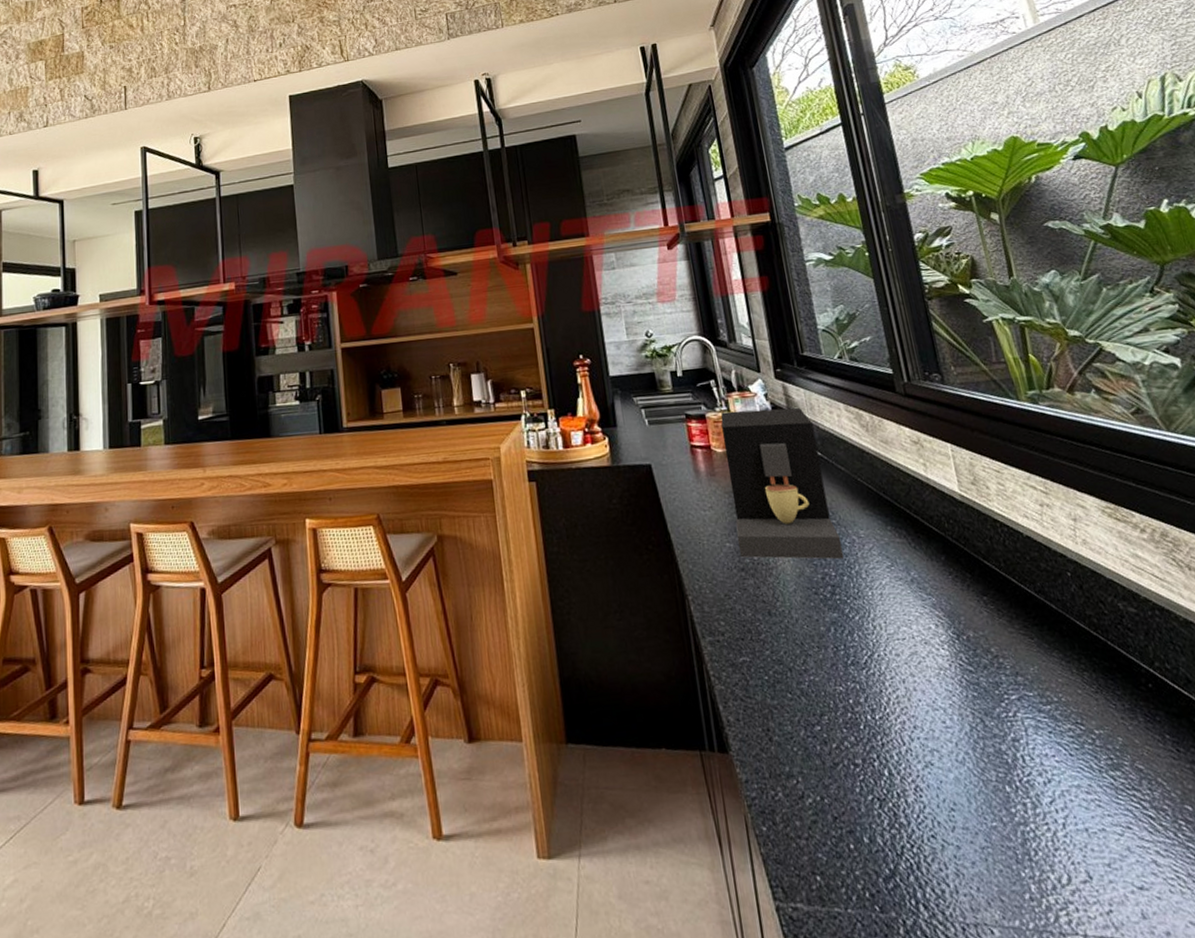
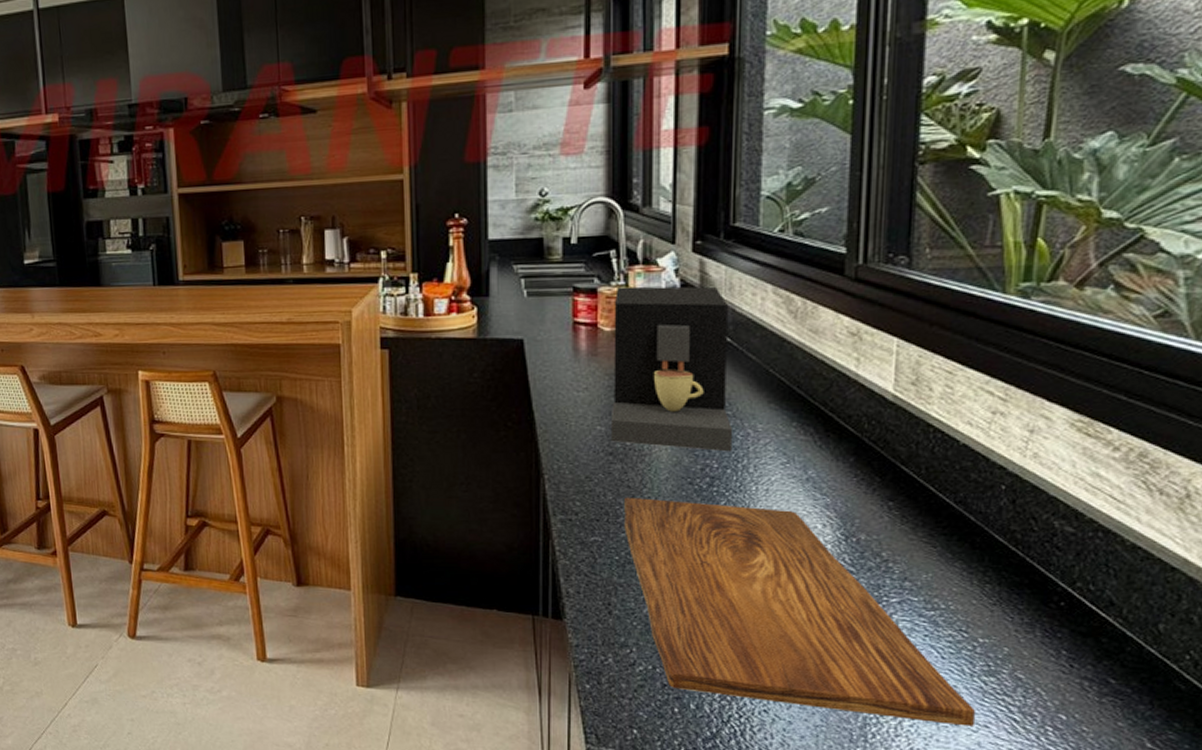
cutting board: none [762,612,1118,830] -> present [624,497,975,726]

